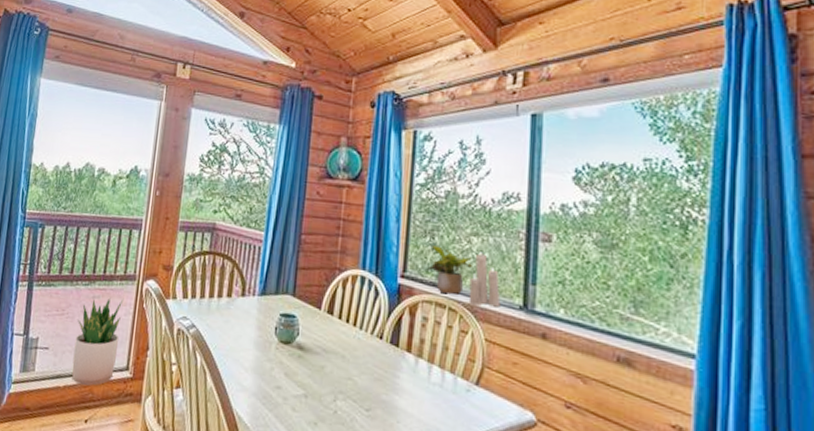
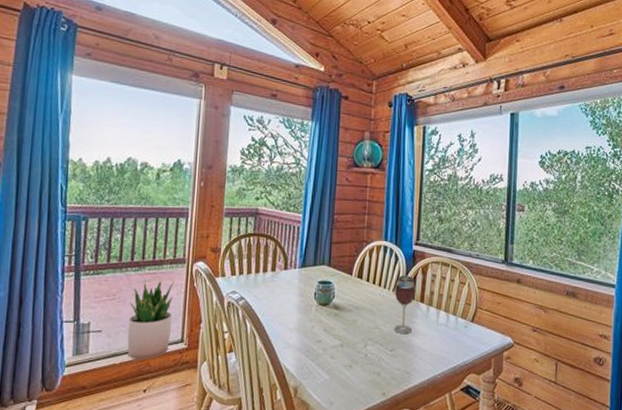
wineglass: none [372,315,402,392] -> present [394,276,416,335]
potted plant: present [427,245,472,295] -> none [435,218,468,256]
candle: present [468,252,501,308] -> none [466,221,489,263]

